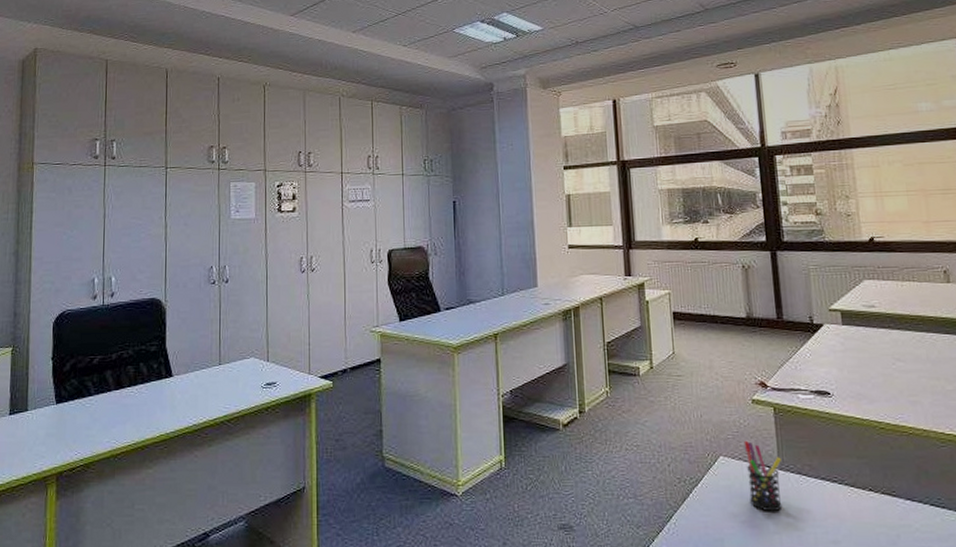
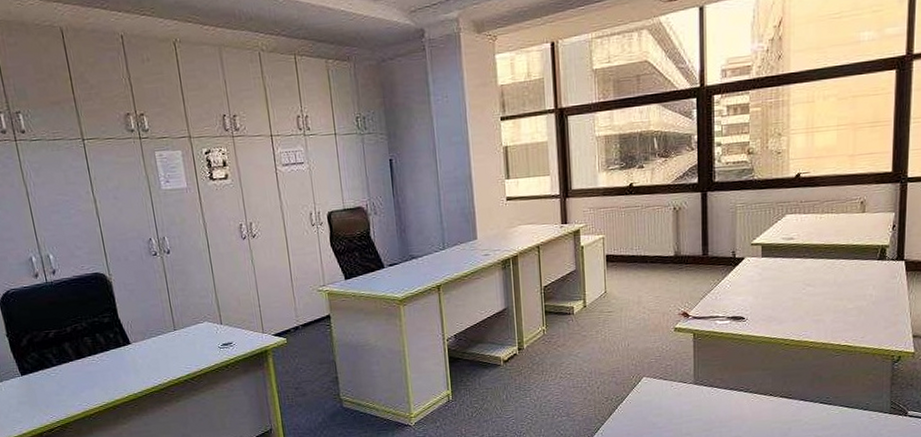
pen holder: present [743,440,783,512] -> none [665,362,696,419]

